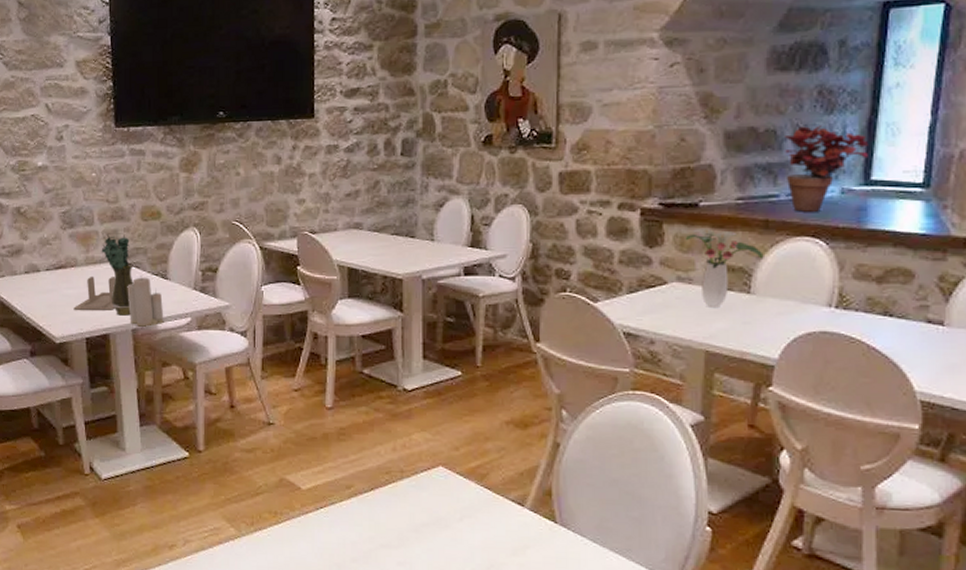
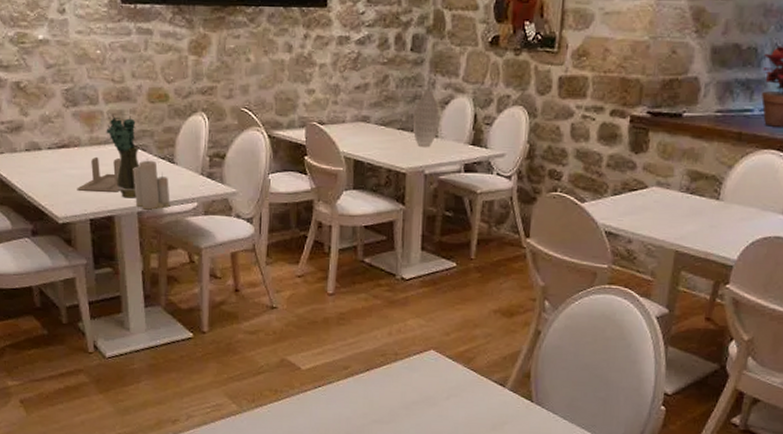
vase: none [407,193,435,252] -> present [412,90,440,148]
flower arrangement: present [685,229,764,309] -> none [667,138,735,213]

